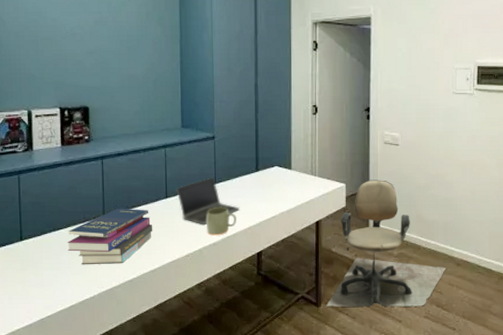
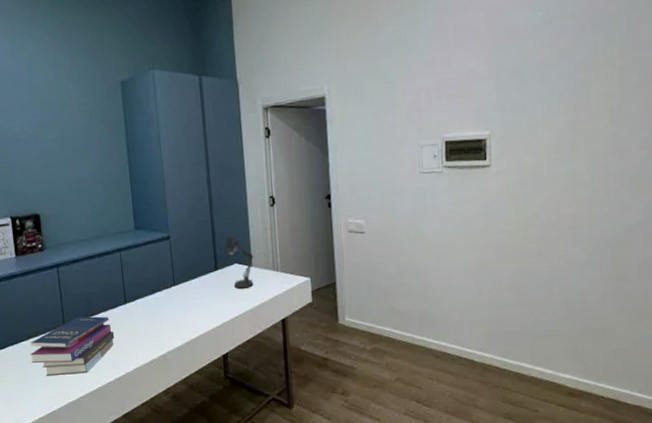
laptop computer: present [176,177,239,226] -> none [134,279,201,330]
mug: present [205,206,236,236] -> none [167,309,199,340]
desk lamp: none [265,139,294,190] -> present [223,235,254,289]
office chair: present [326,180,447,307] -> none [299,271,425,408]

